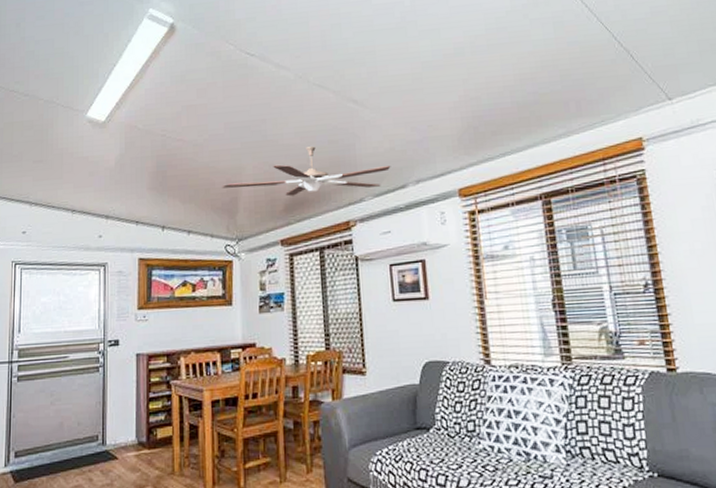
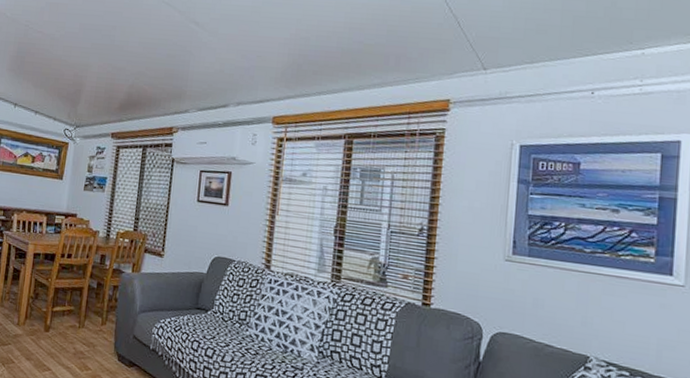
ceiling fan: present [222,146,391,197] -> none [69,57,218,102]

